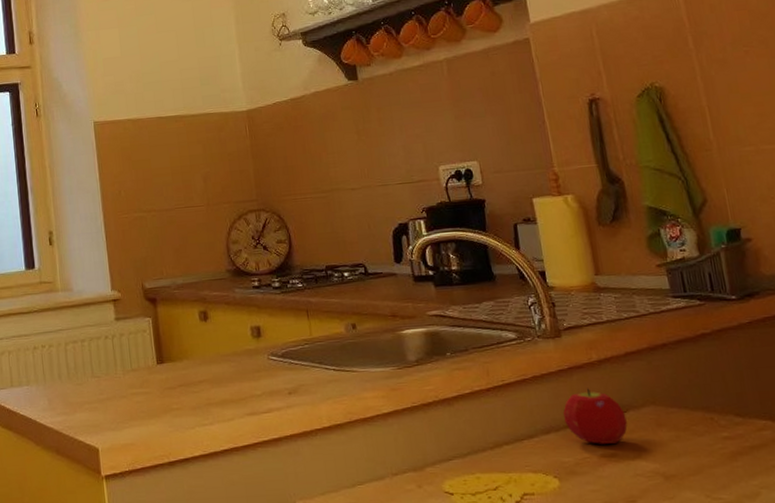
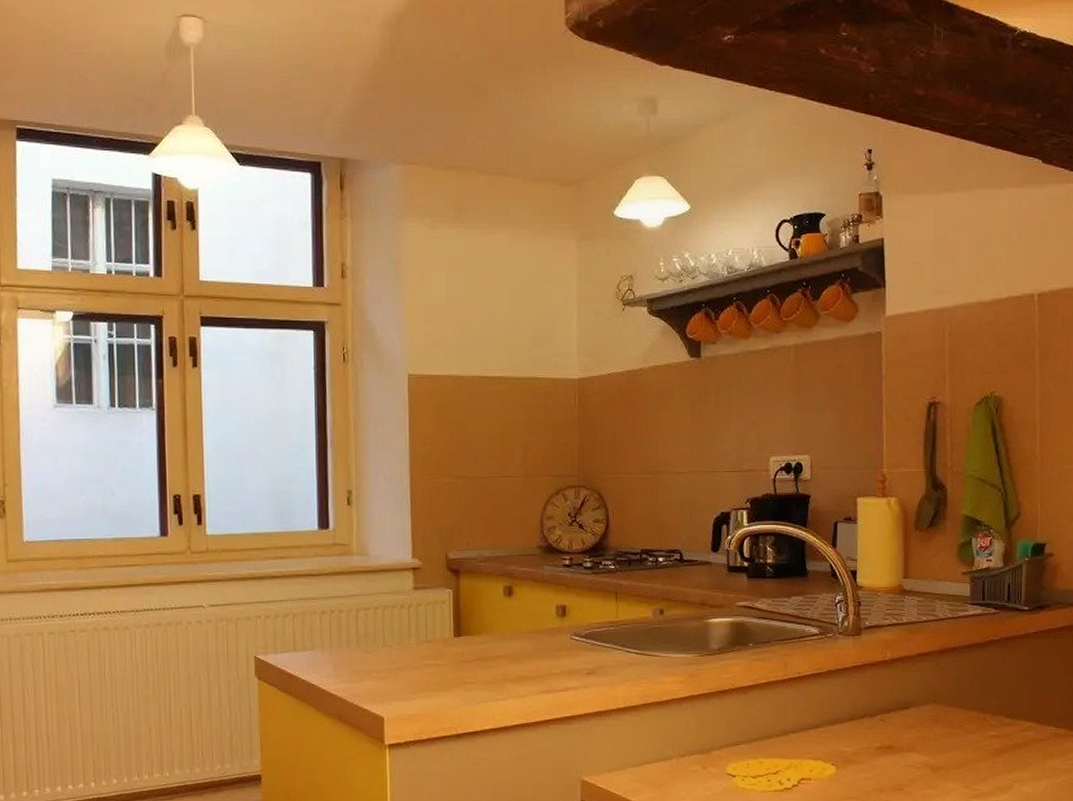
fruit: present [563,388,628,444] -> none [851,684,908,737]

